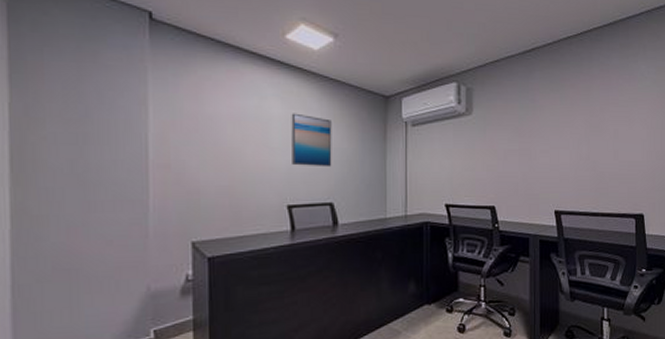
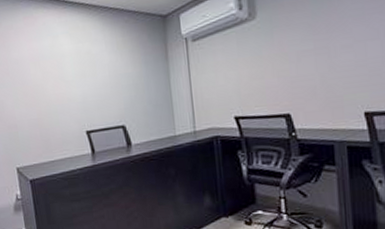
wall art: present [291,113,332,167] -> none [80,46,120,95]

